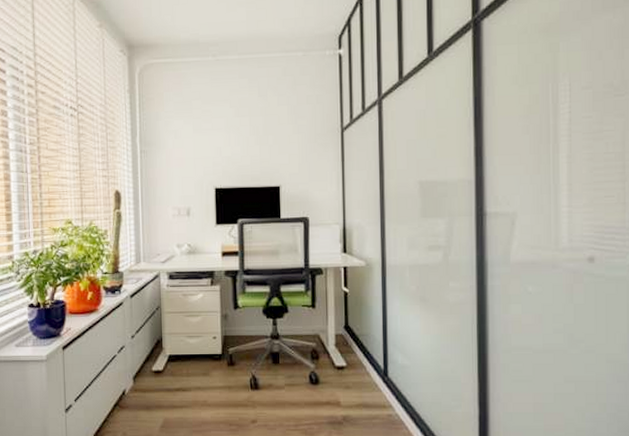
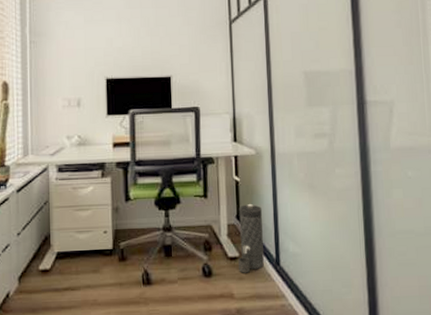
canister: none [346,314,371,382] -> present [238,203,264,273]

